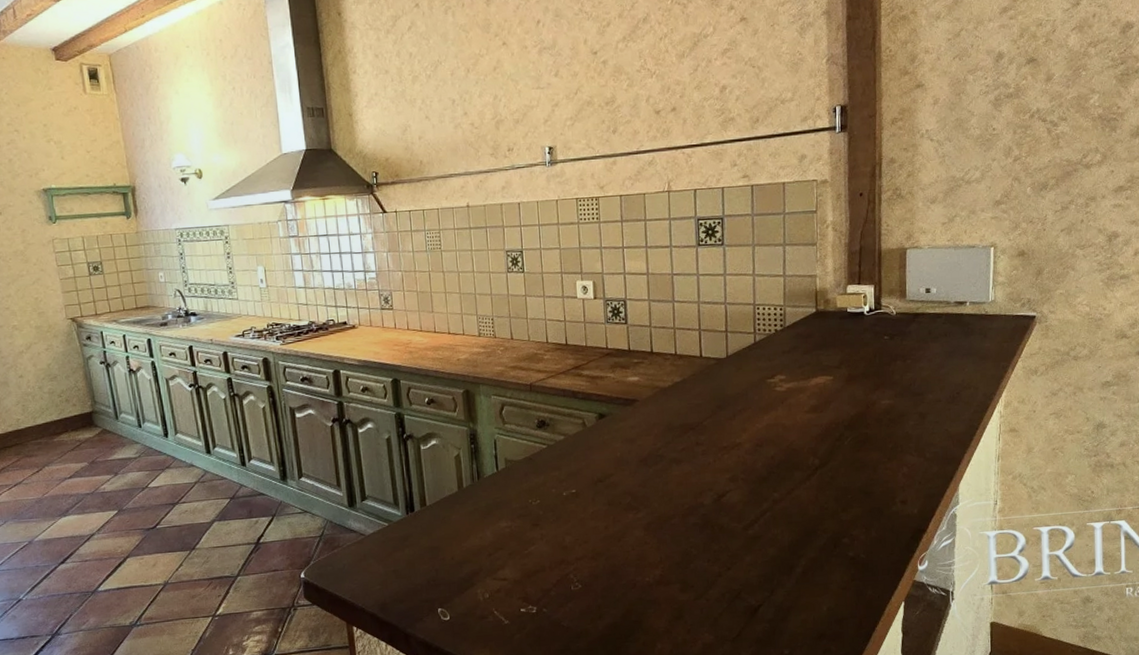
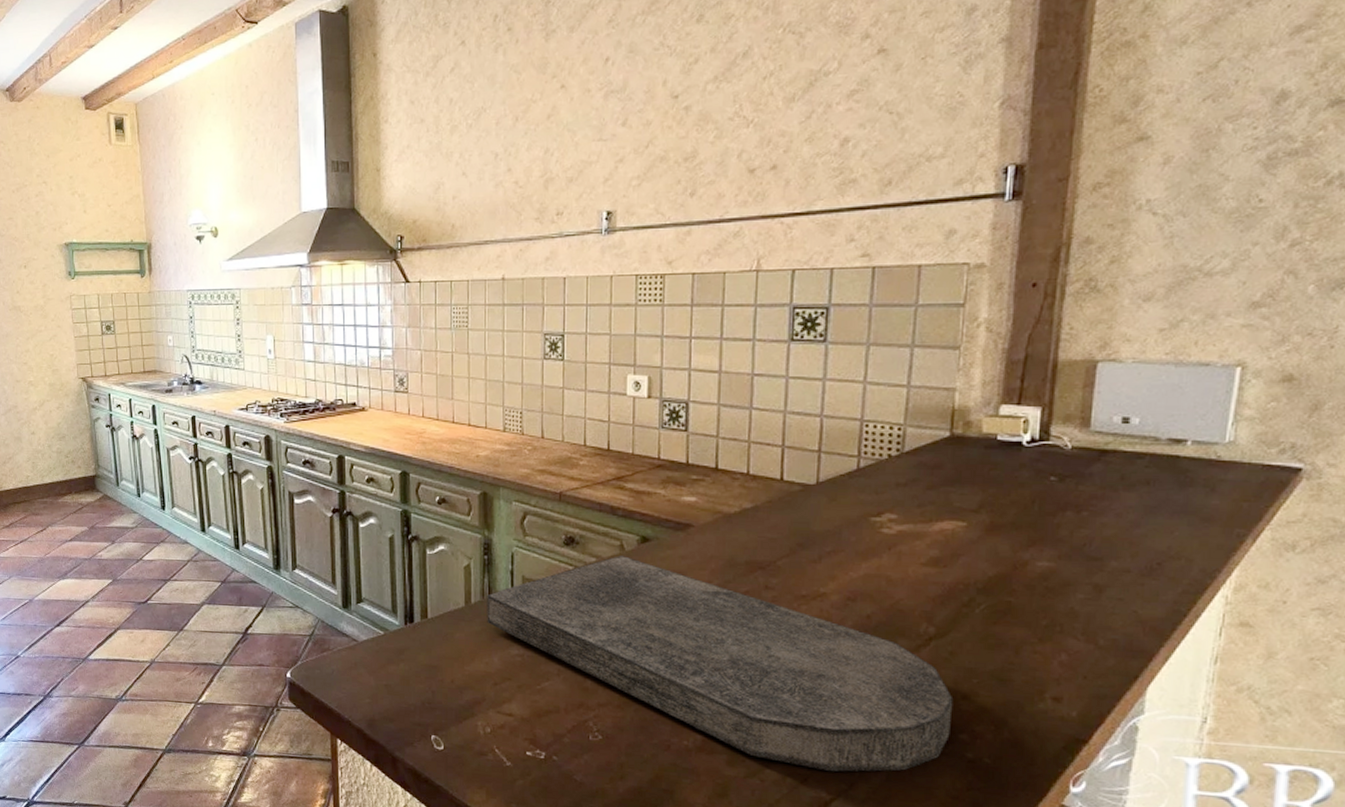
cutting board: none [476,431,837,584] -> present [487,556,954,772]

